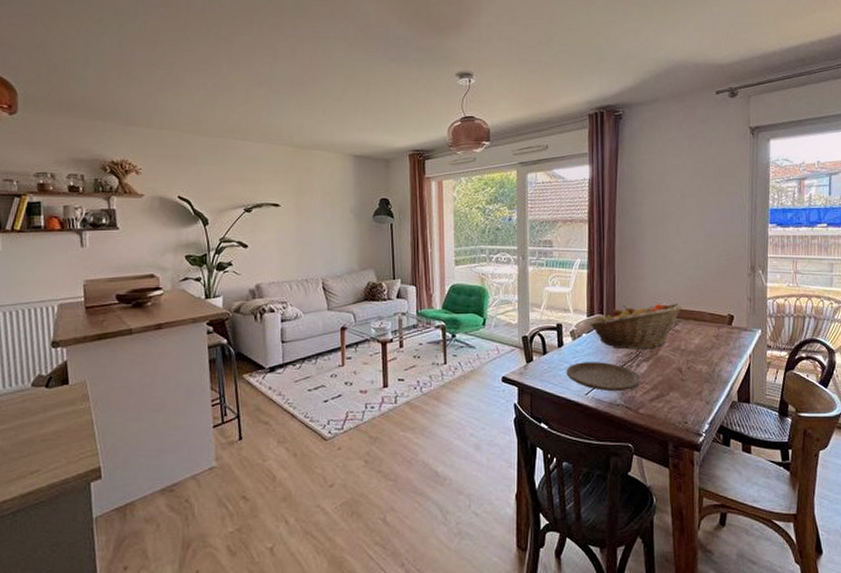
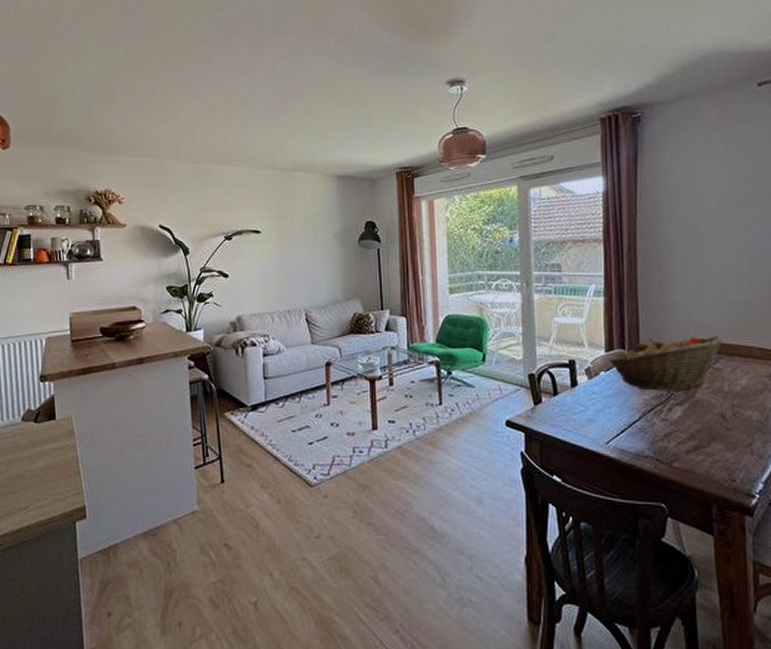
plate: present [566,362,641,392] -> none [581,405,674,441]

